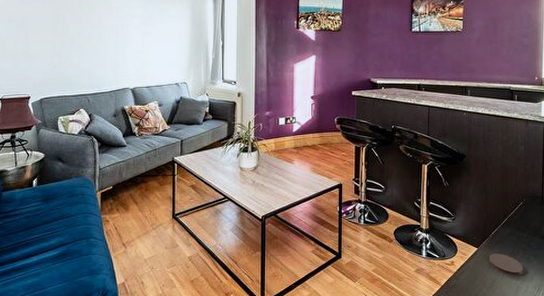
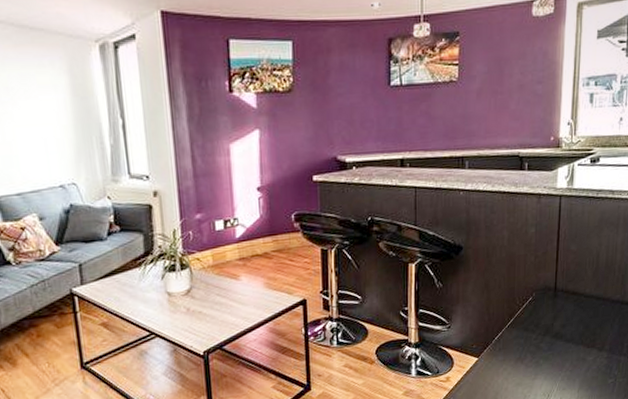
coaster: present [489,253,523,277] -> none [492,360,531,386]

